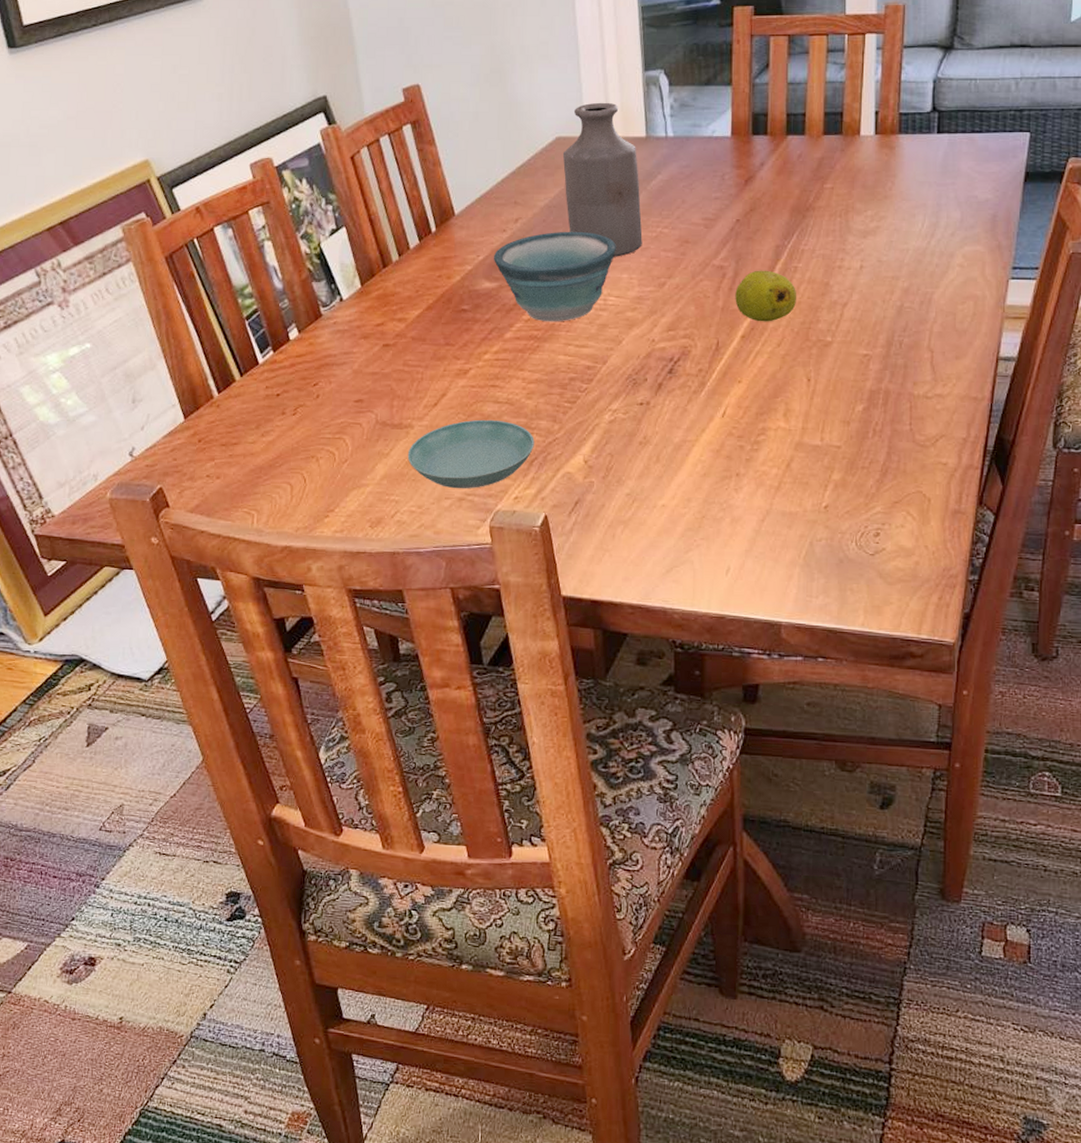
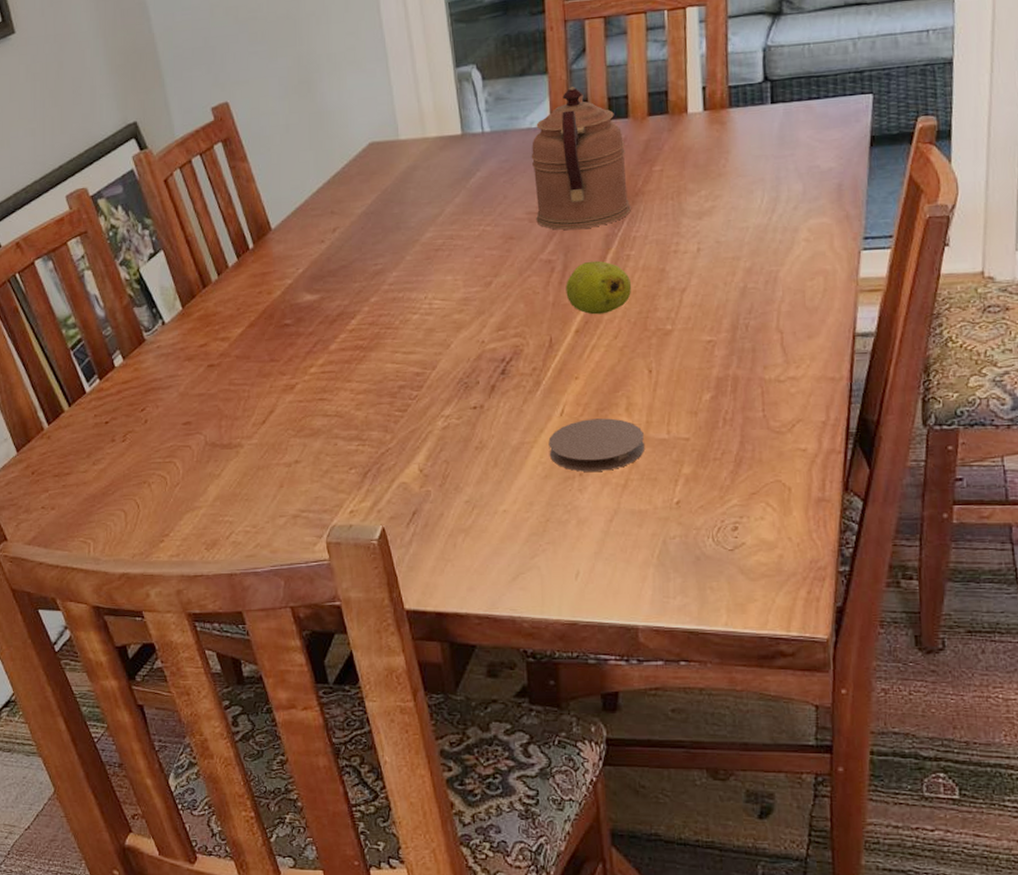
saucer: present [407,419,535,489] -> none [239,433,367,506]
bowl: present [494,231,616,322] -> none [314,236,438,331]
bottle: present [562,102,643,257] -> none [377,102,465,259]
coaster: none [709,422,799,473] -> present [548,418,644,472]
coffeepot: none [710,100,801,239] -> present [531,86,631,230]

